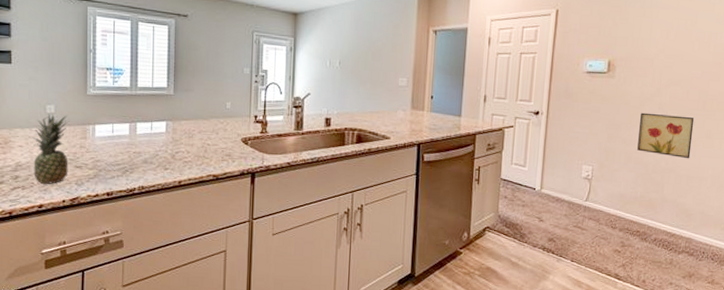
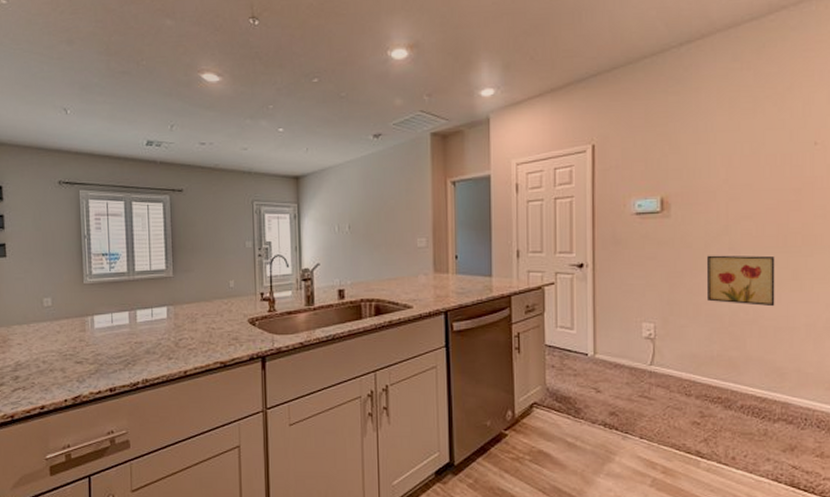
fruit: present [29,114,70,185] -> none [27,307,69,384]

